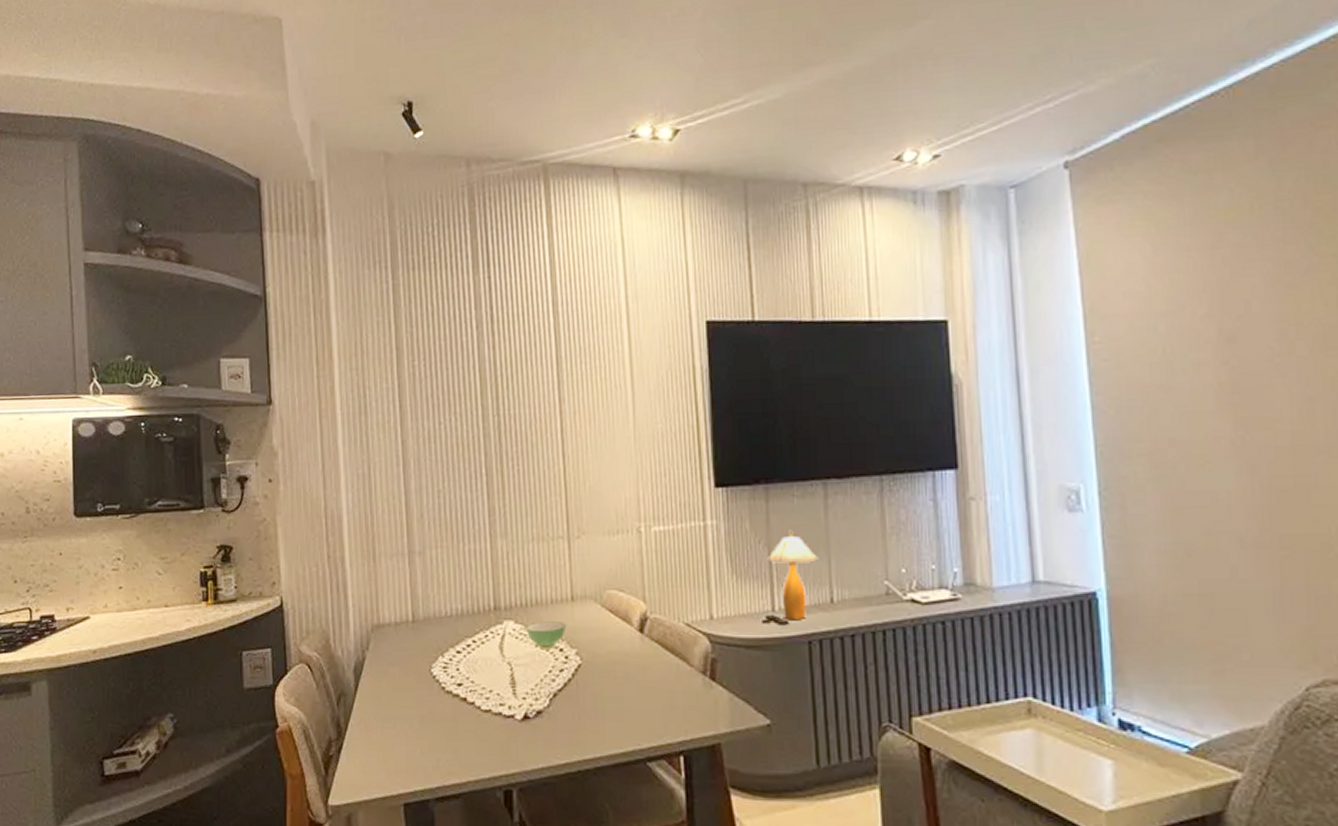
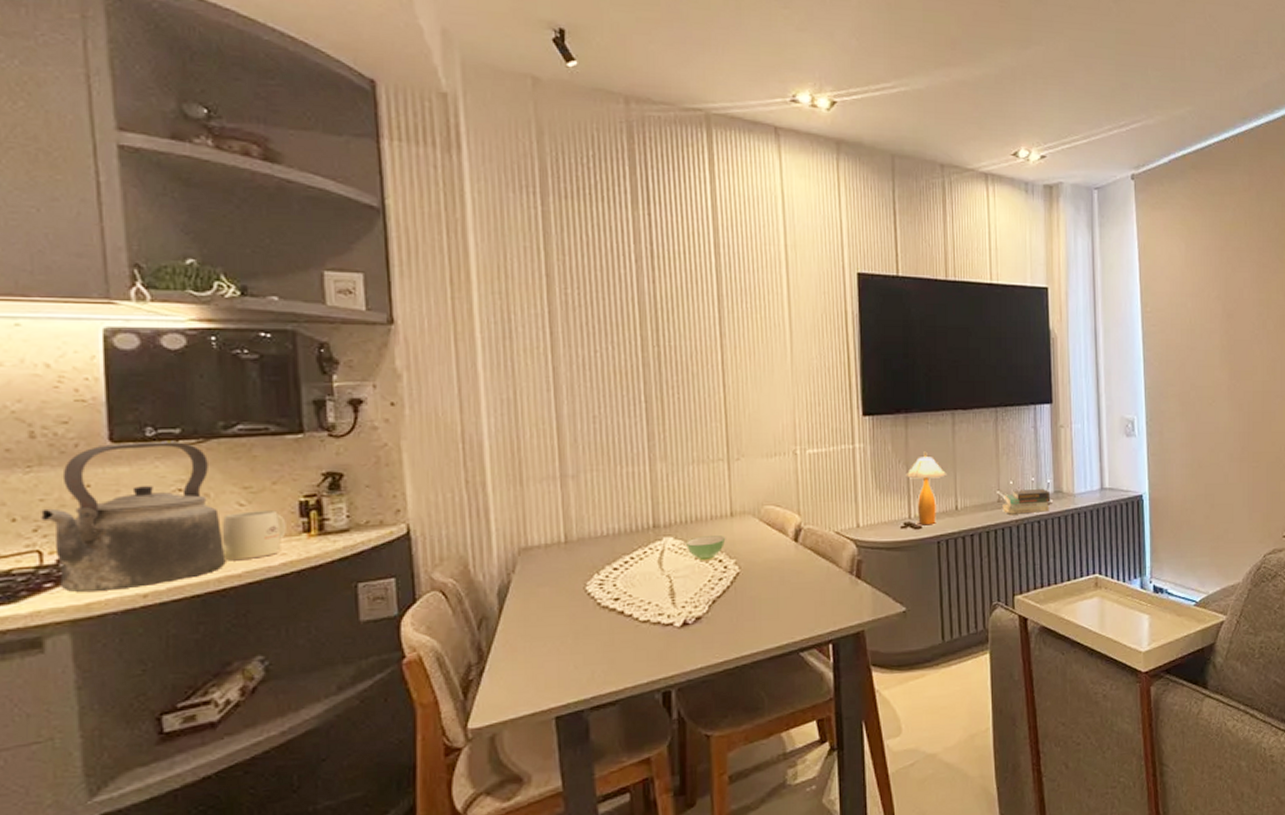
kettle: none [32,516,148,645] -> present [41,442,226,592]
mug: none [146,580,191,625] -> present [221,510,286,561]
books: none [892,579,960,612] -> present [1002,488,1051,514]

